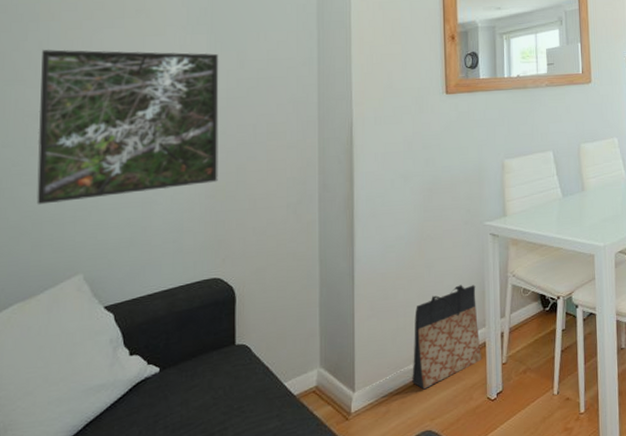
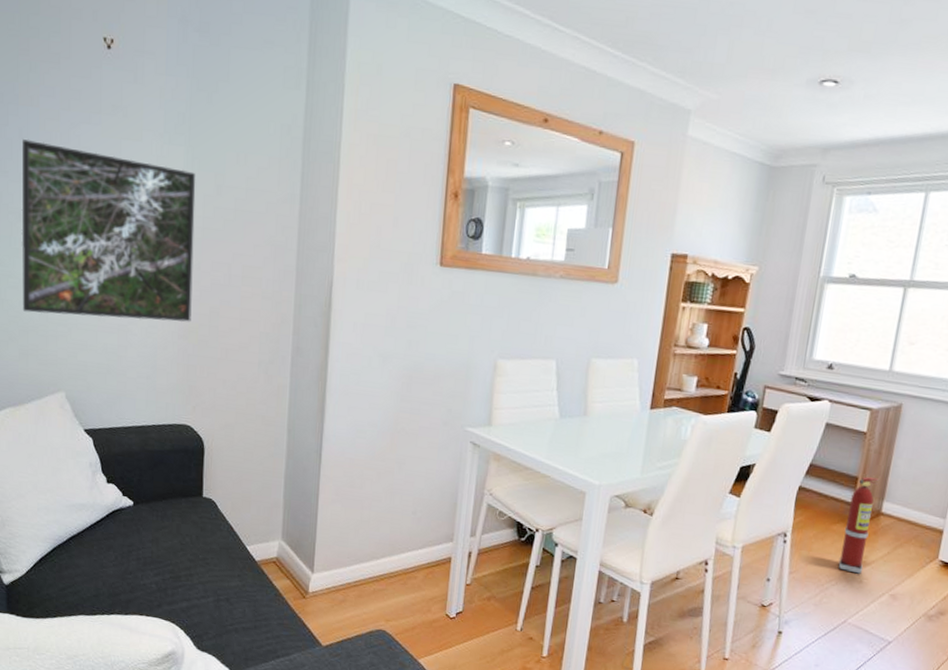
bag: present [412,285,481,390] -> none [371,490,448,589]

